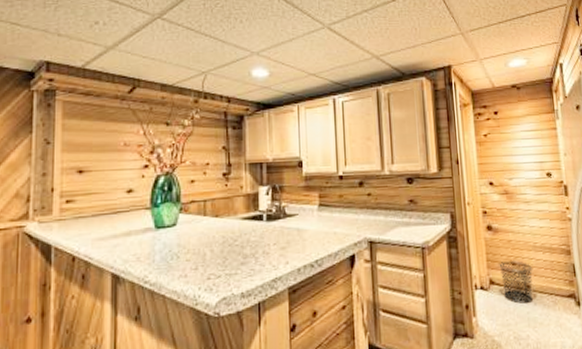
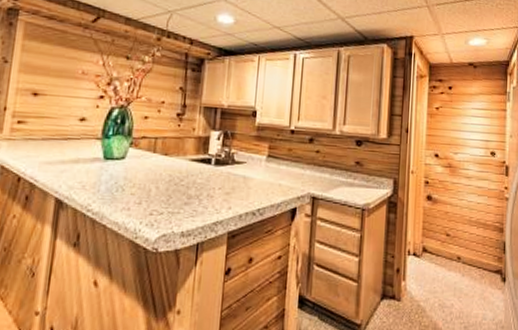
waste bin: present [499,261,534,304] -> none [433,232,465,274]

